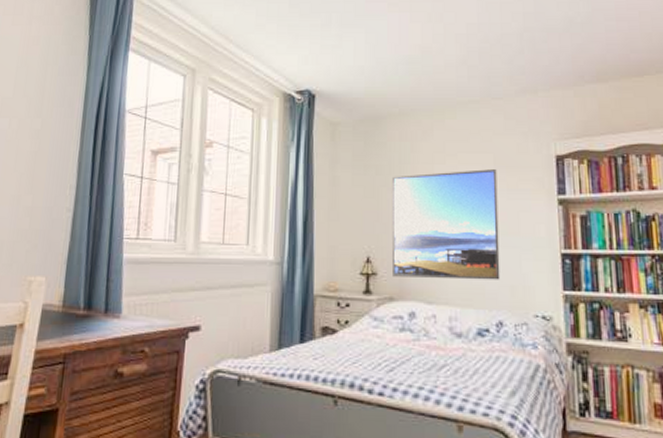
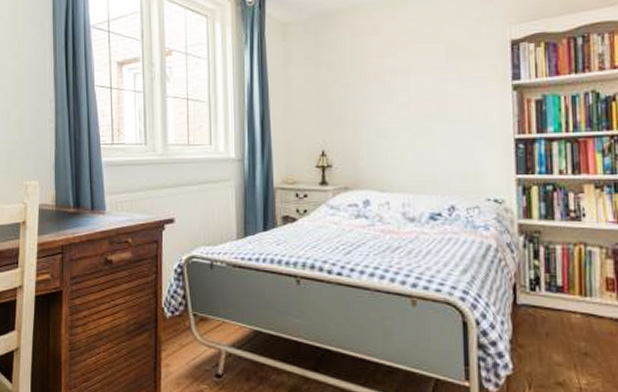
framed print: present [391,169,500,280] -> none [344,59,453,168]

